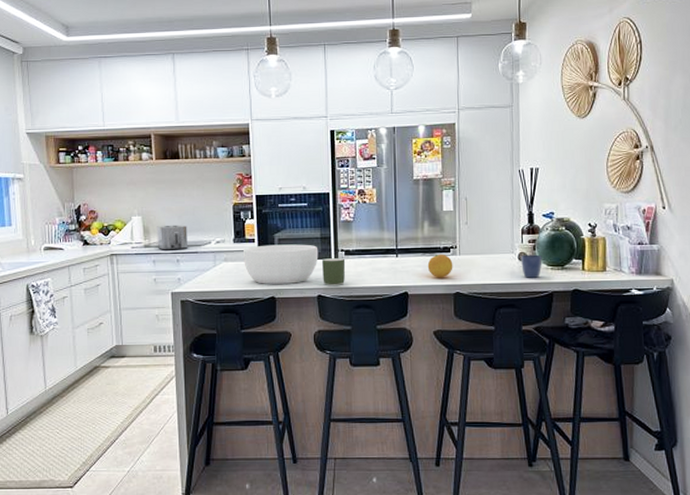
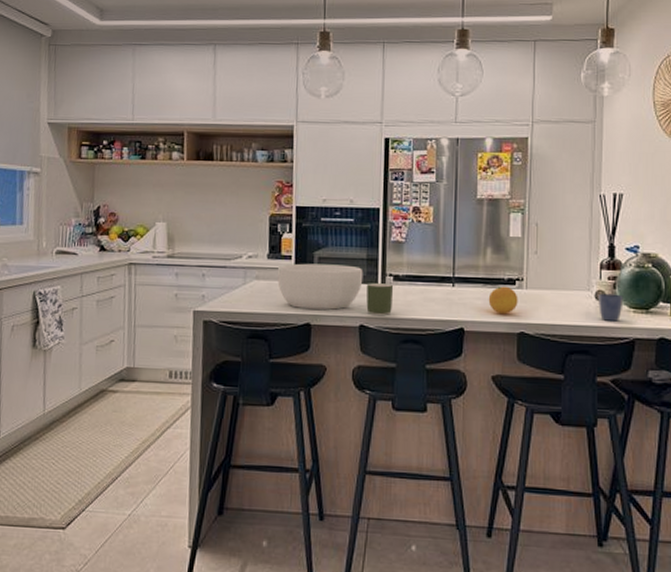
toaster: present [157,224,187,250] -> none [181,234,217,263]

